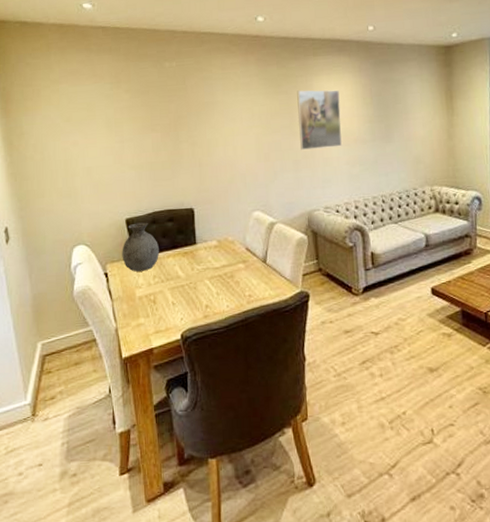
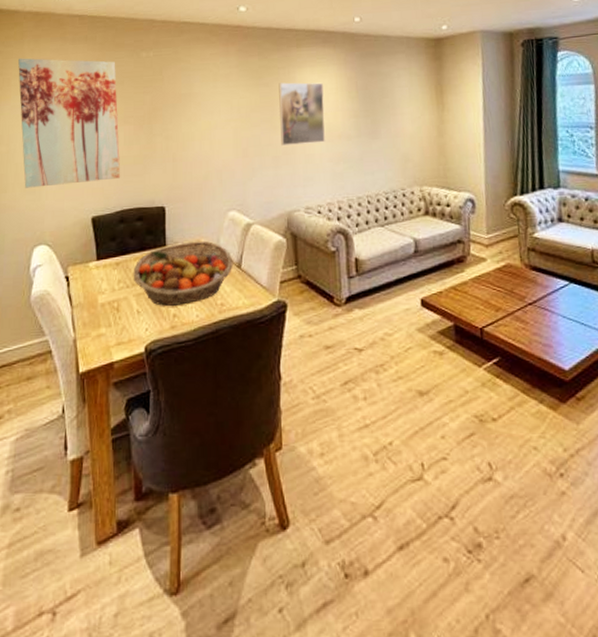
wall art: none [46,69,151,193] -> present [18,58,121,188]
vase: present [122,222,160,272] -> none [85,221,127,276]
fruit basket: none [167,239,259,298] -> present [133,241,234,306]

